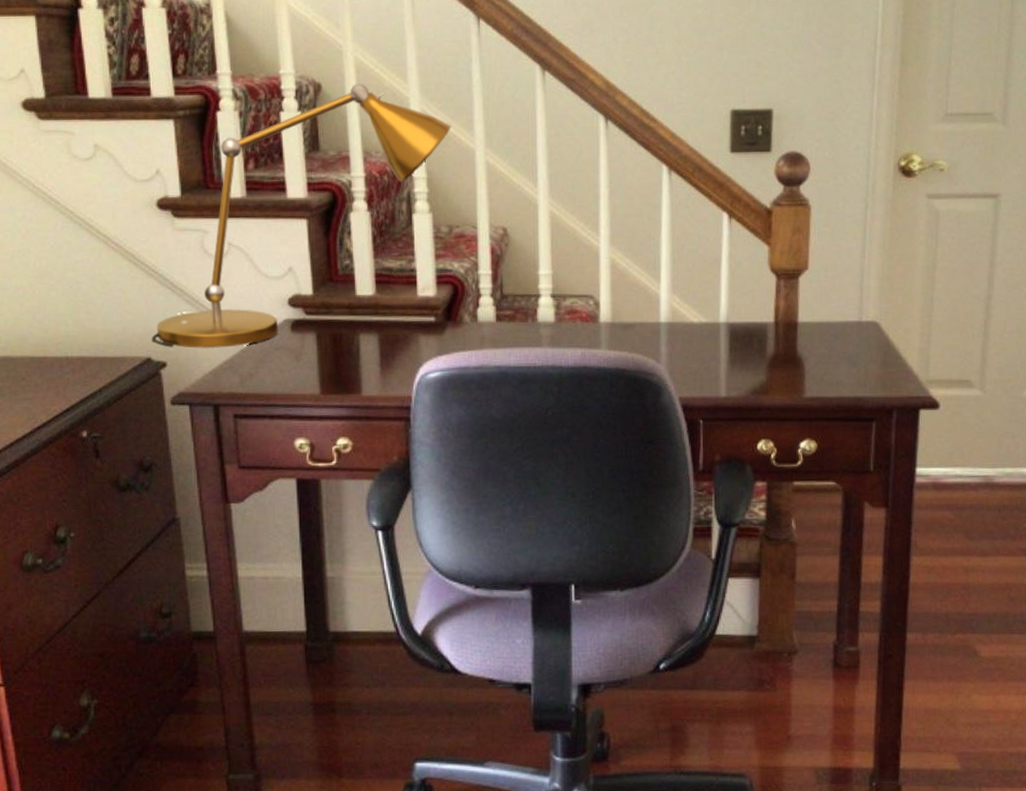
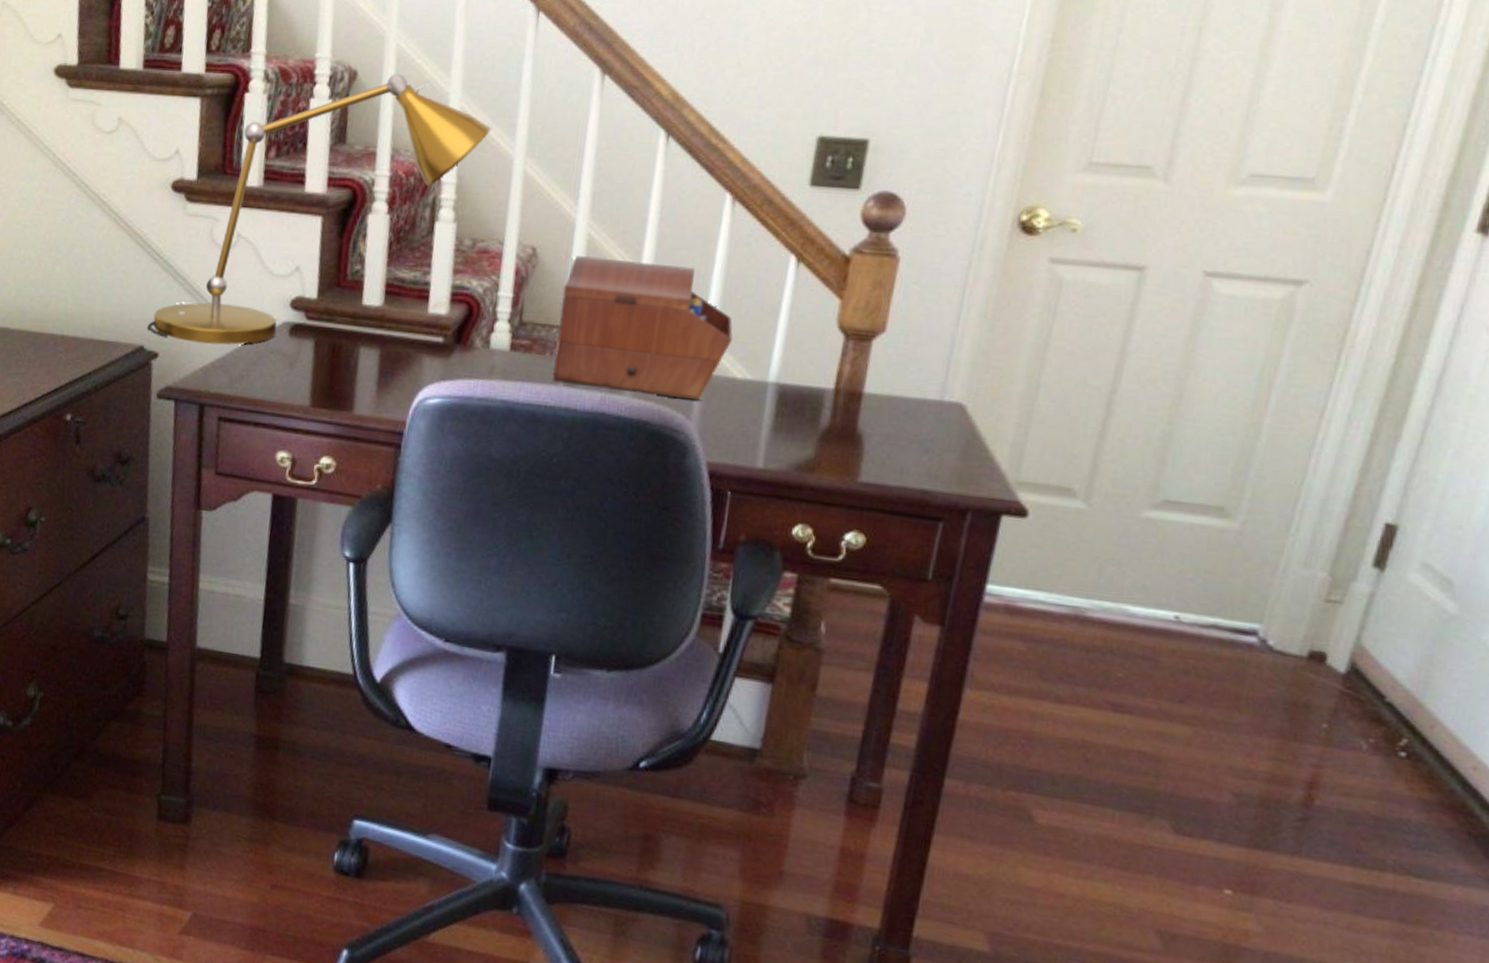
sewing box: none [535,230,685,346] -> present [553,255,733,401]

